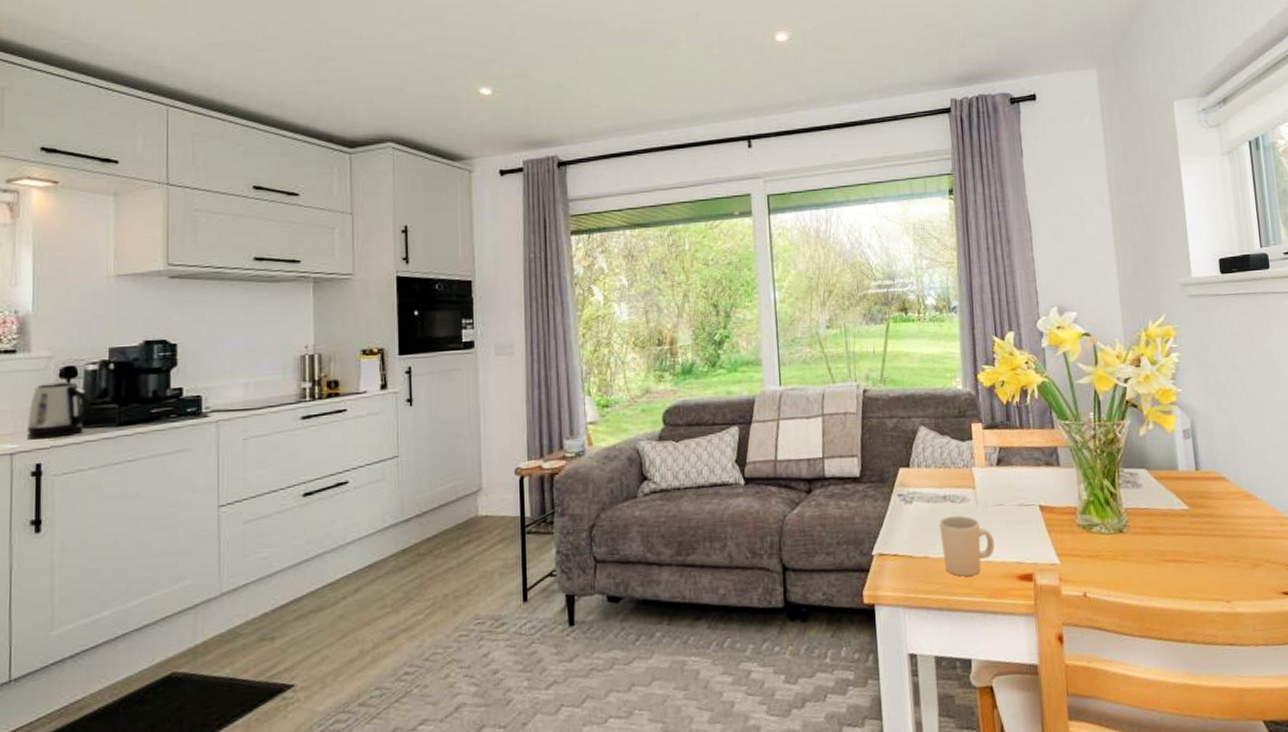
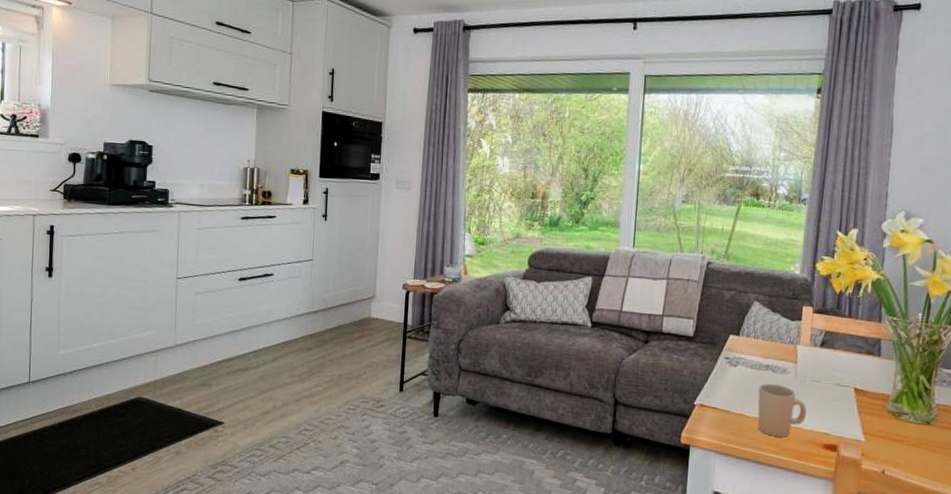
kettle: present [27,381,92,440] -> none [45,164,90,208]

